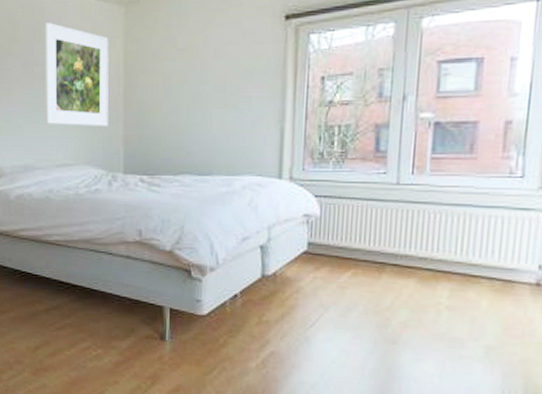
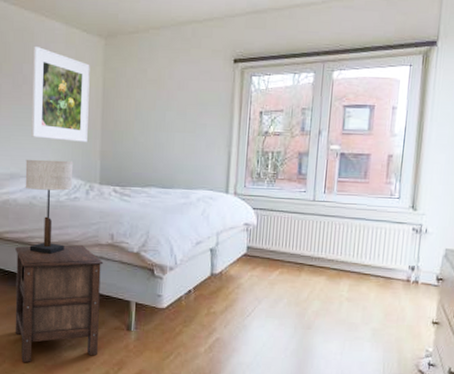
nightstand: none [32,243,131,372] -> present [15,245,104,362]
table lamp: none [40,148,93,254] -> present [25,159,74,255]

